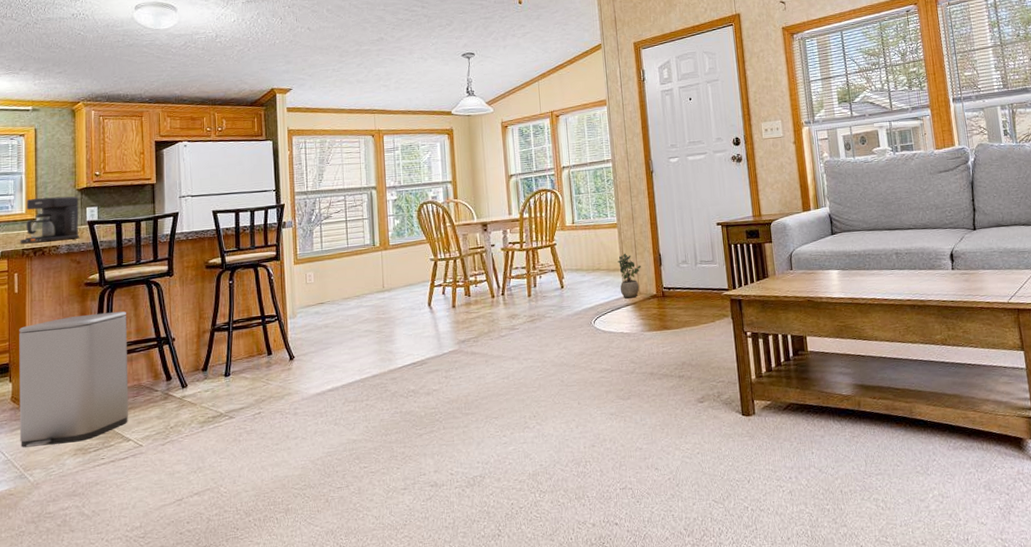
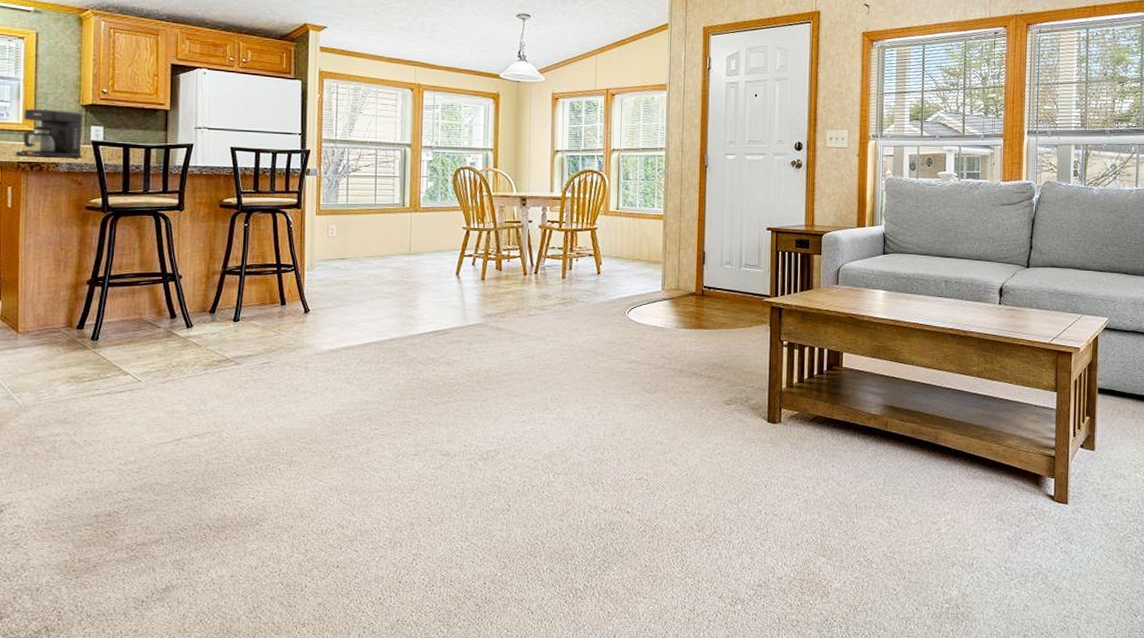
pedal bin: present [19,311,129,448] -> none [8,239,131,370]
potted plant: present [617,253,641,300] -> none [658,246,683,294]

